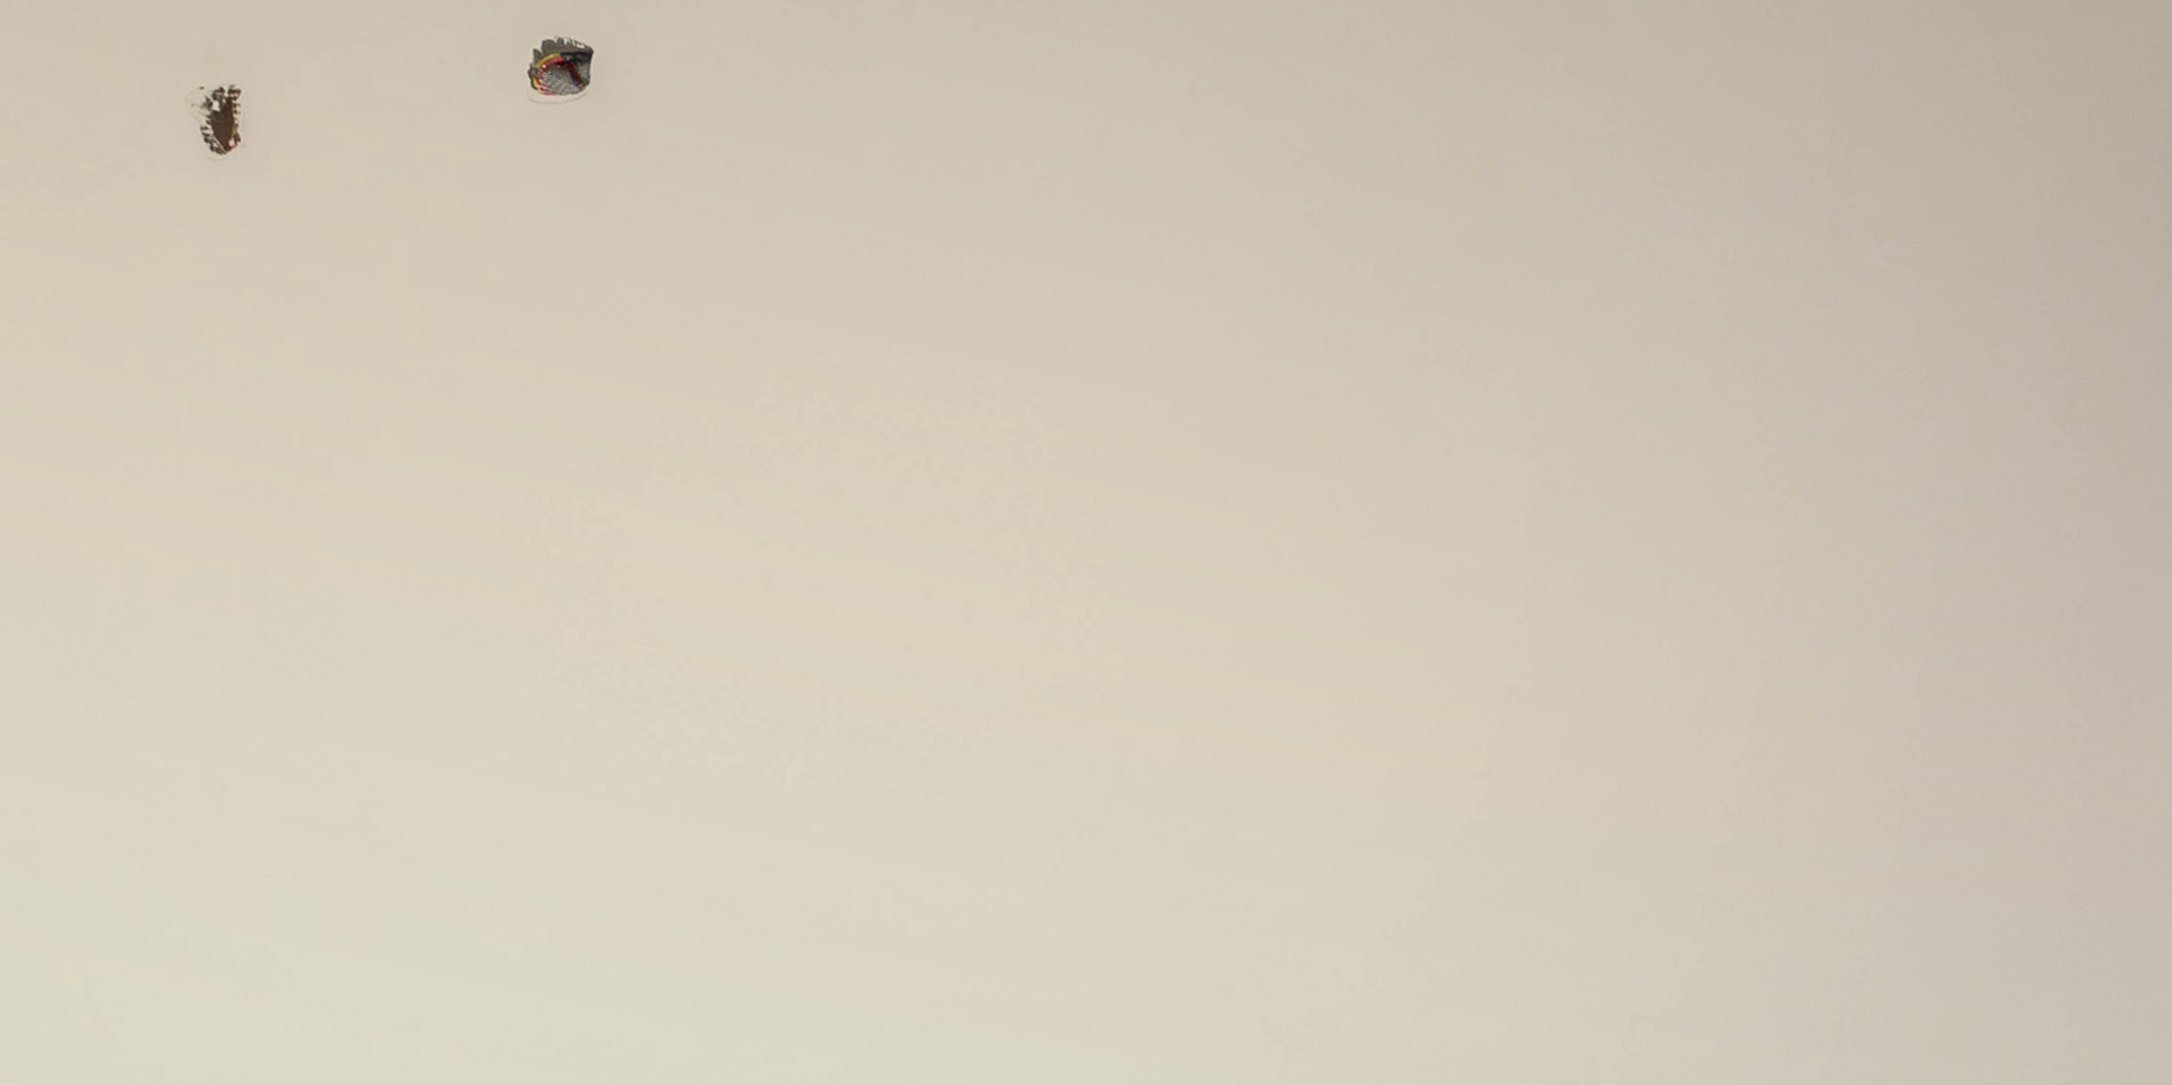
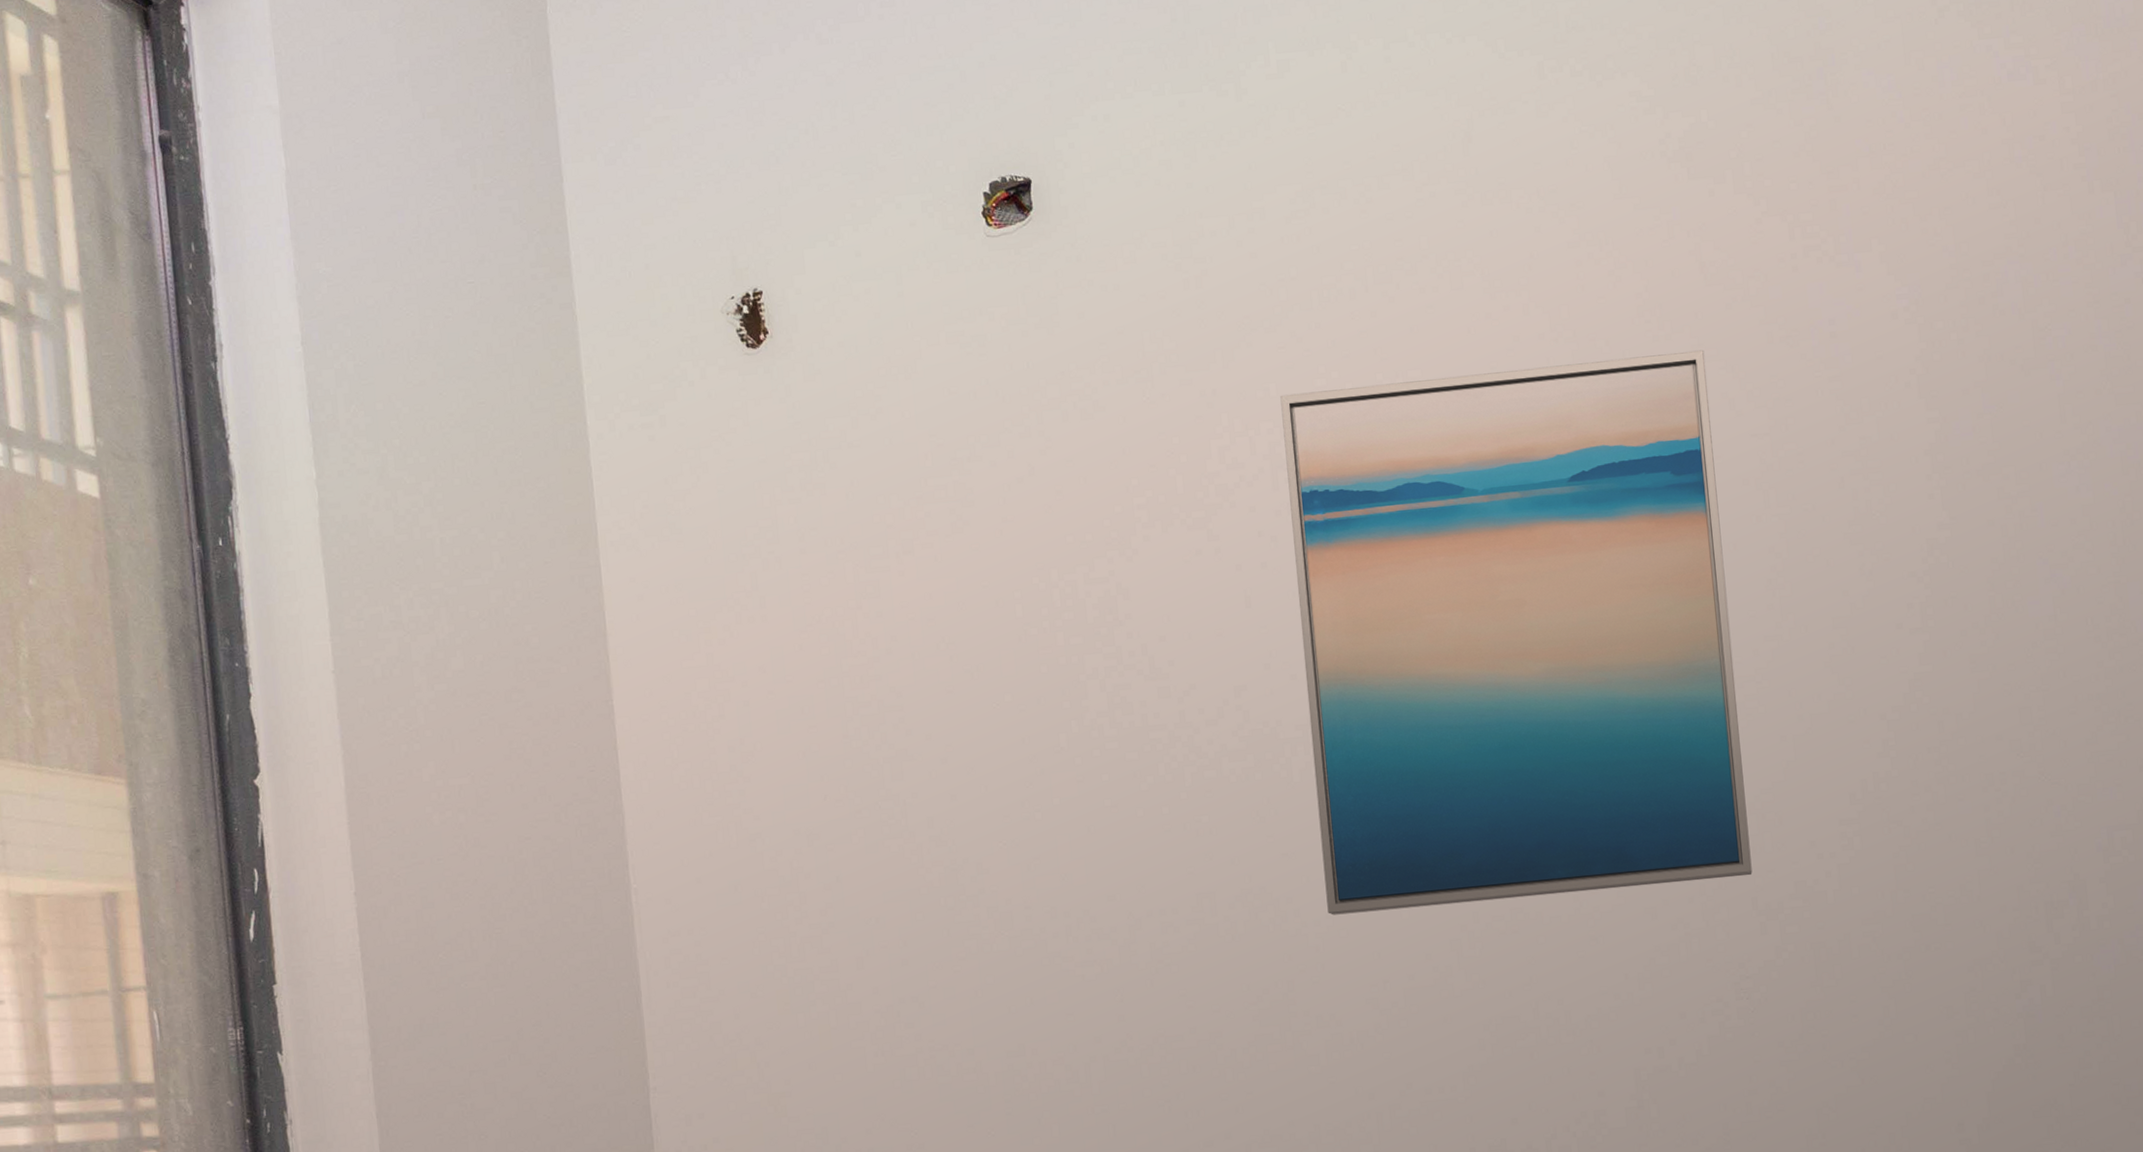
wall art: none [799,365,1314,992] -> present [1280,349,1752,915]

